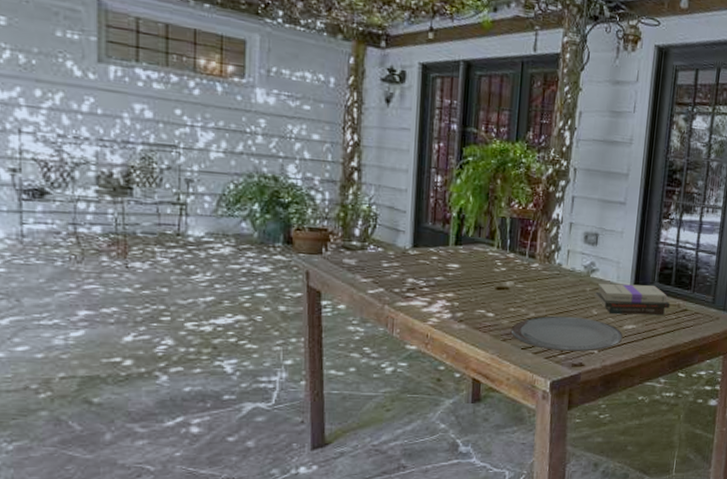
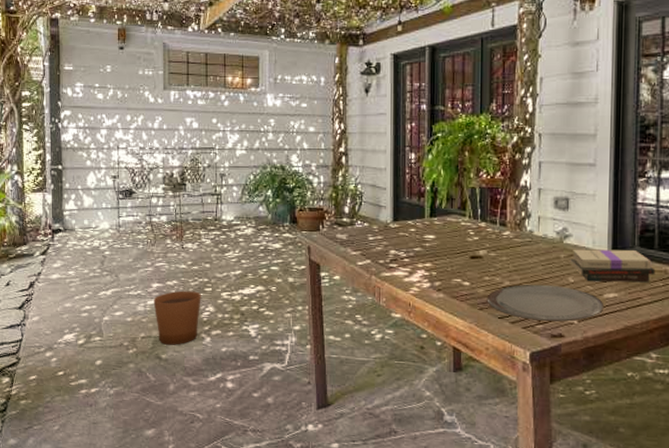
planter: none [79,320,155,386] -> present [153,290,201,345]

